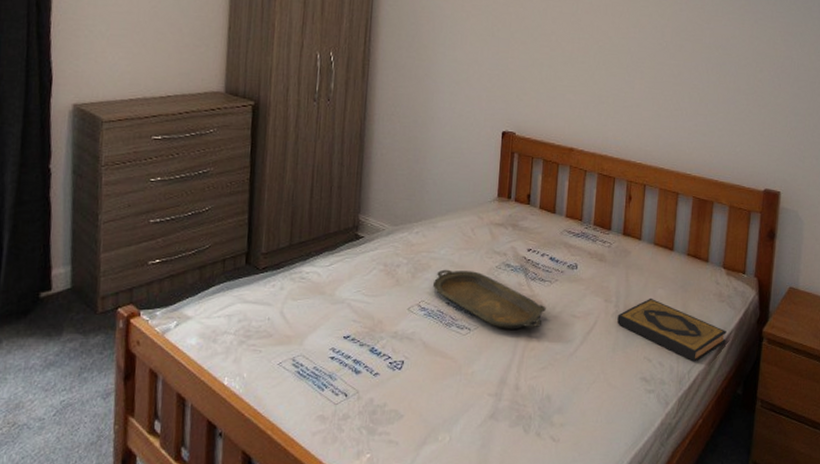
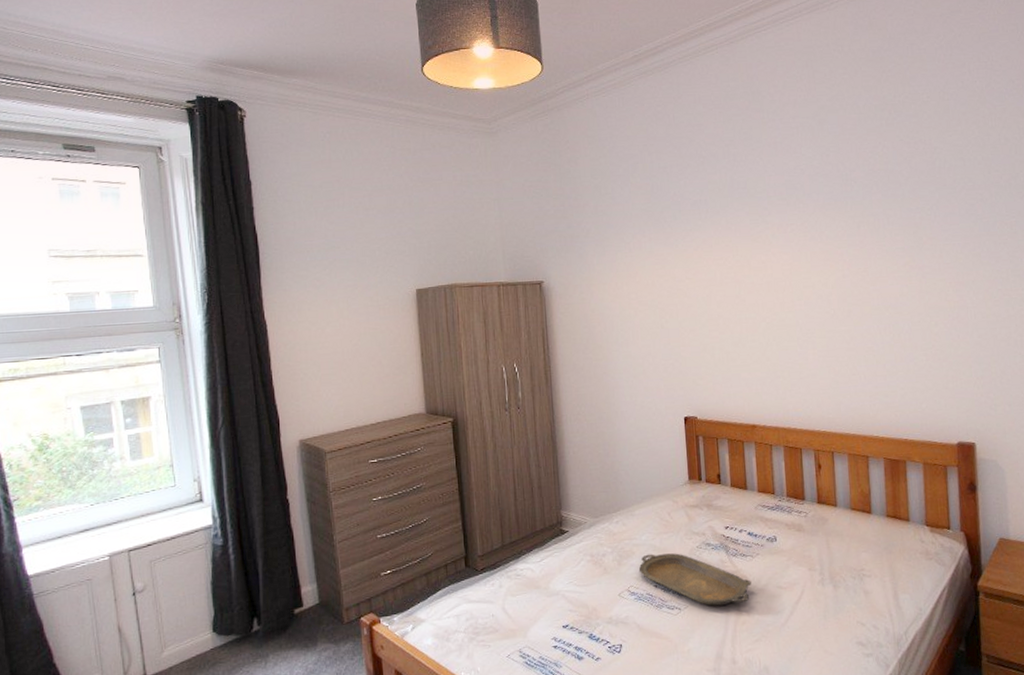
hardback book: present [617,298,726,362] -> none [824,562,940,622]

